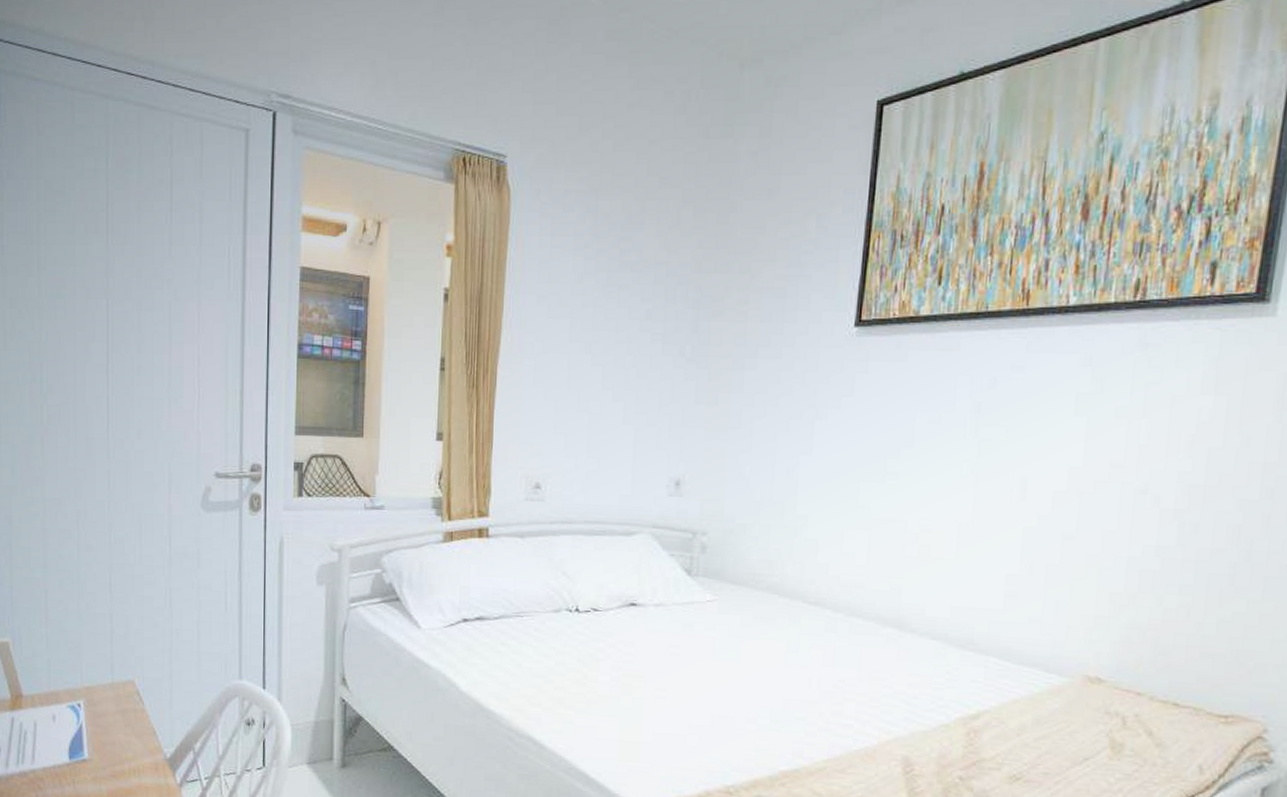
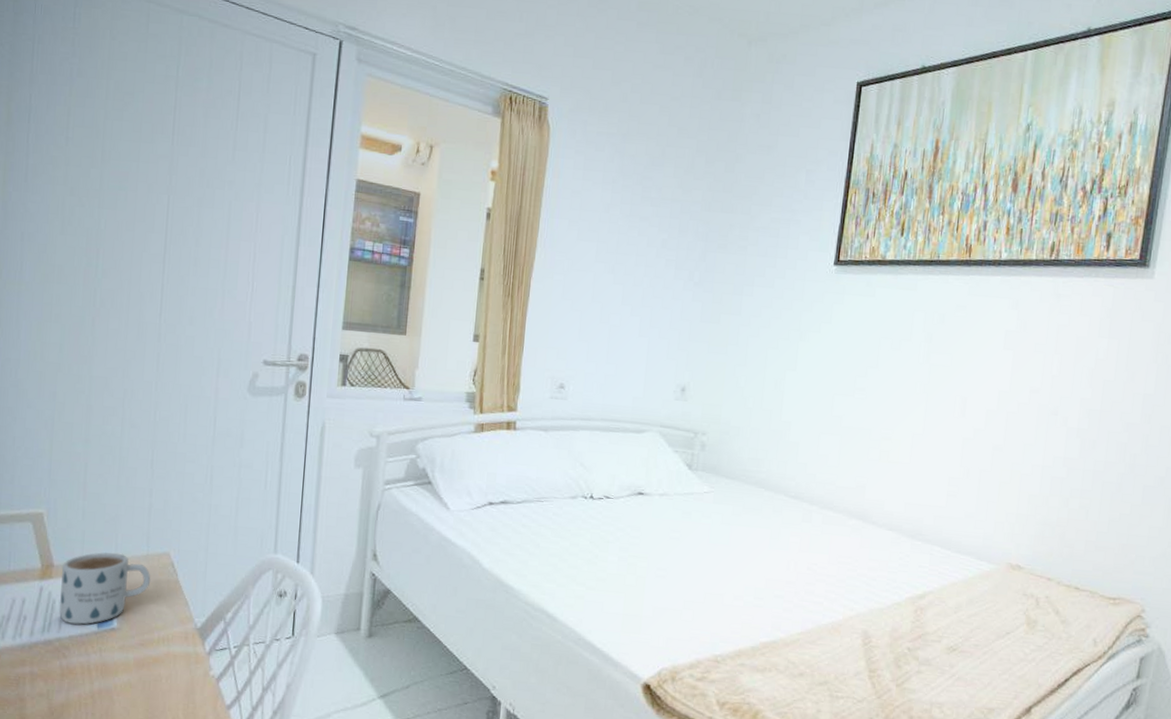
mug: none [30,680,118,756] -> present [59,551,151,625]

